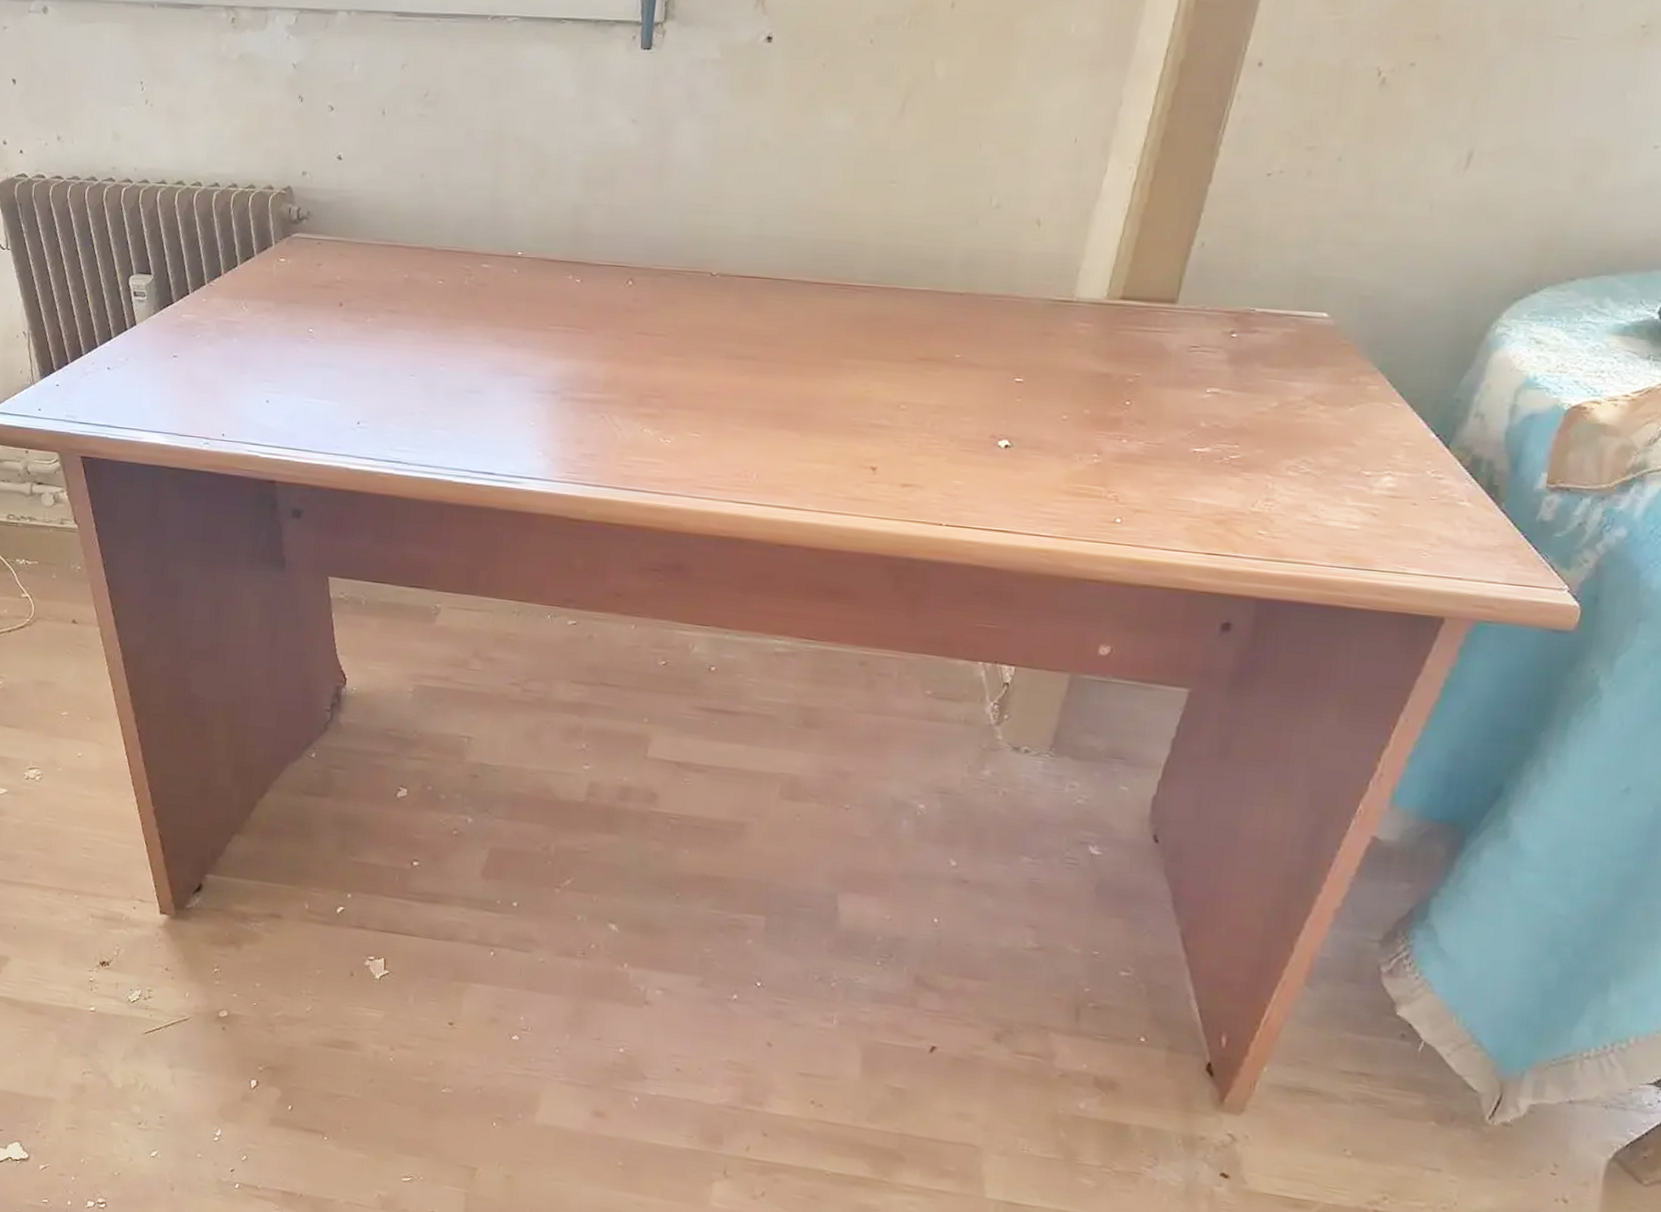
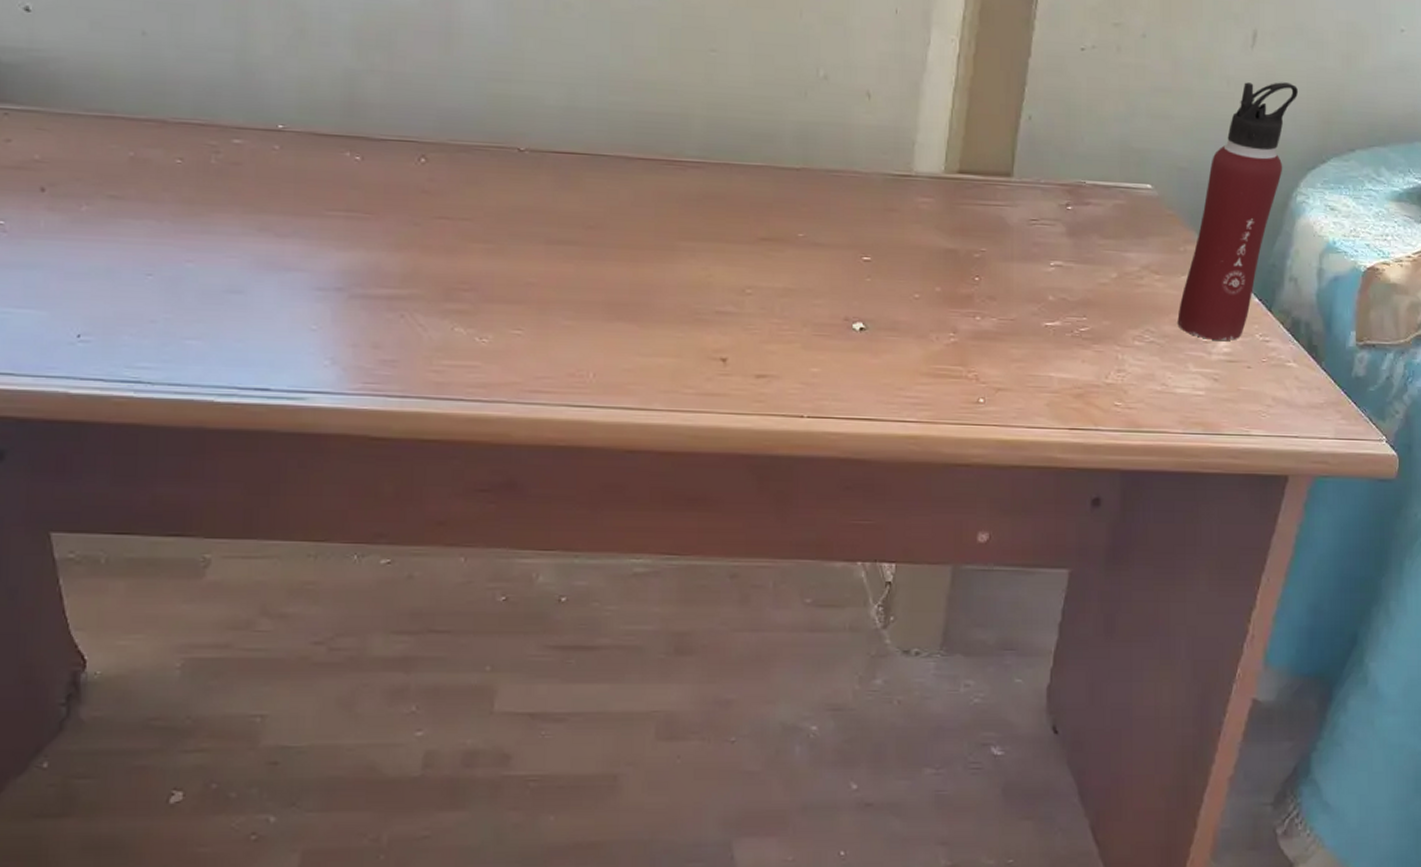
water bottle: none [1338,206,1515,476] -> present [1177,82,1299,340]

